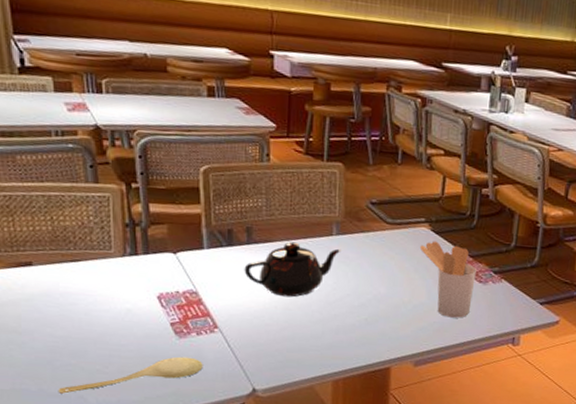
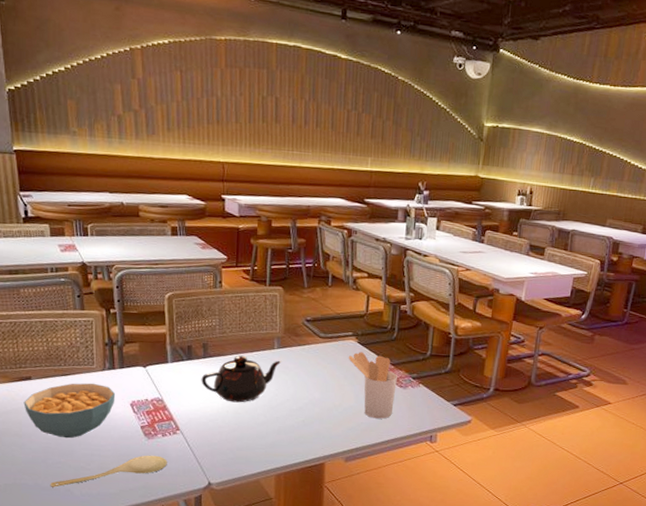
cereal bowl: none [23,270,139,337] -> present [23,383,116,439]

